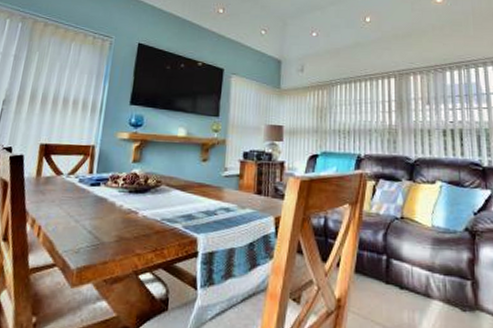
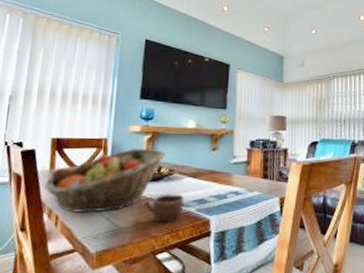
fruit basket: none [29,157,155,224] -> present [44,149,167,213]
mug: none [129,207,172,240] -> present [144,194,185,223]

